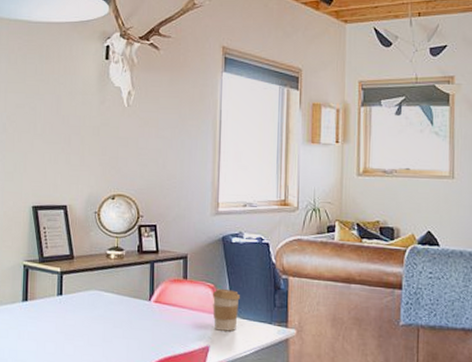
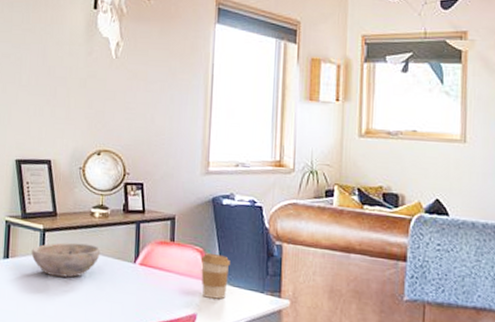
bowl: none [49,283,117,317] -> present [31,242,101,278]

